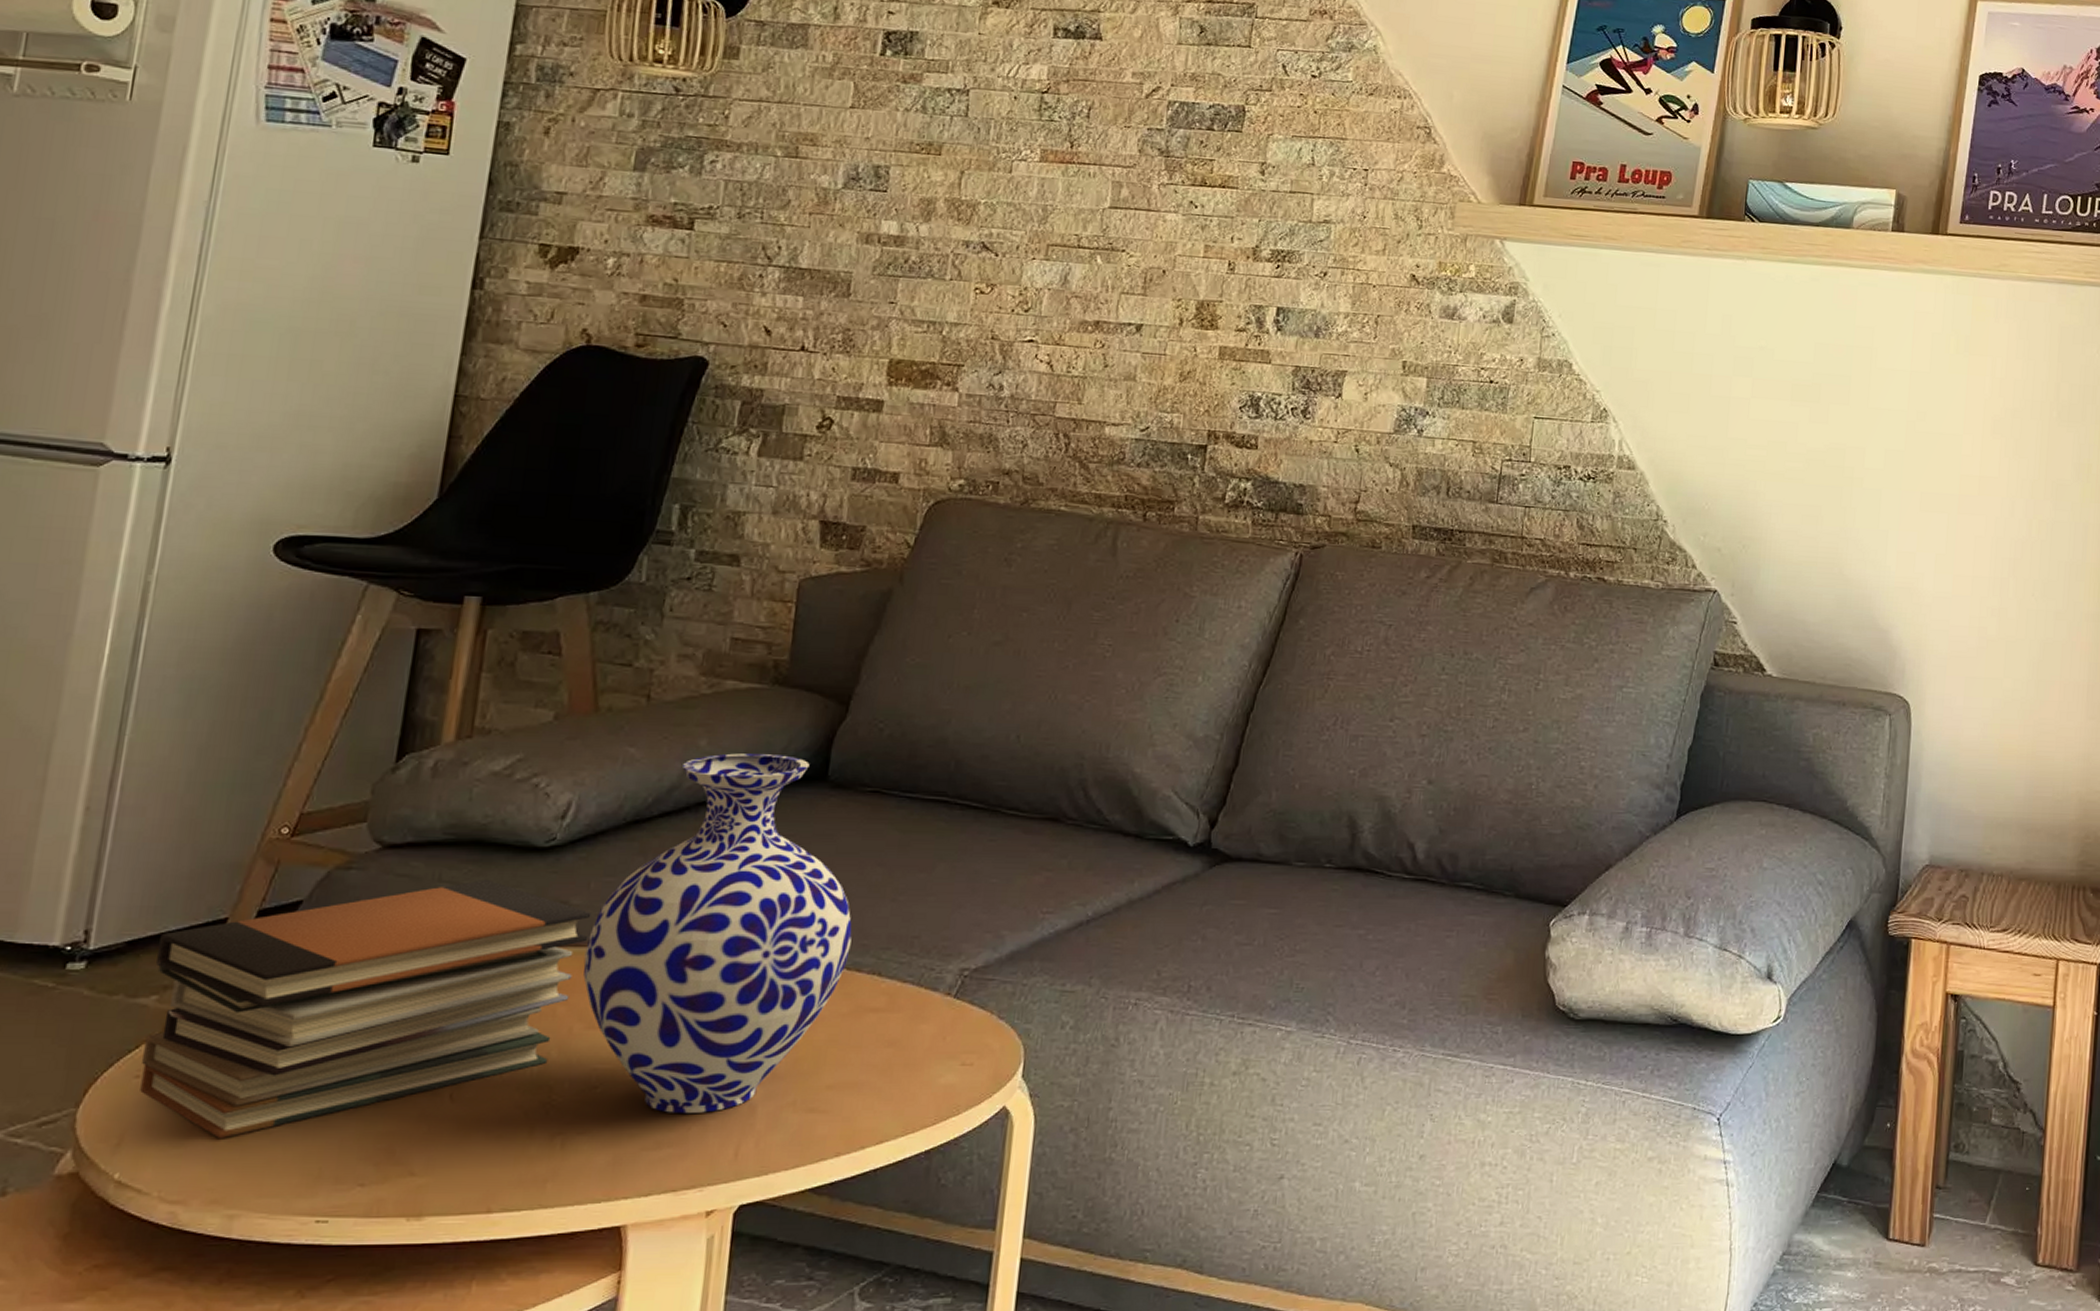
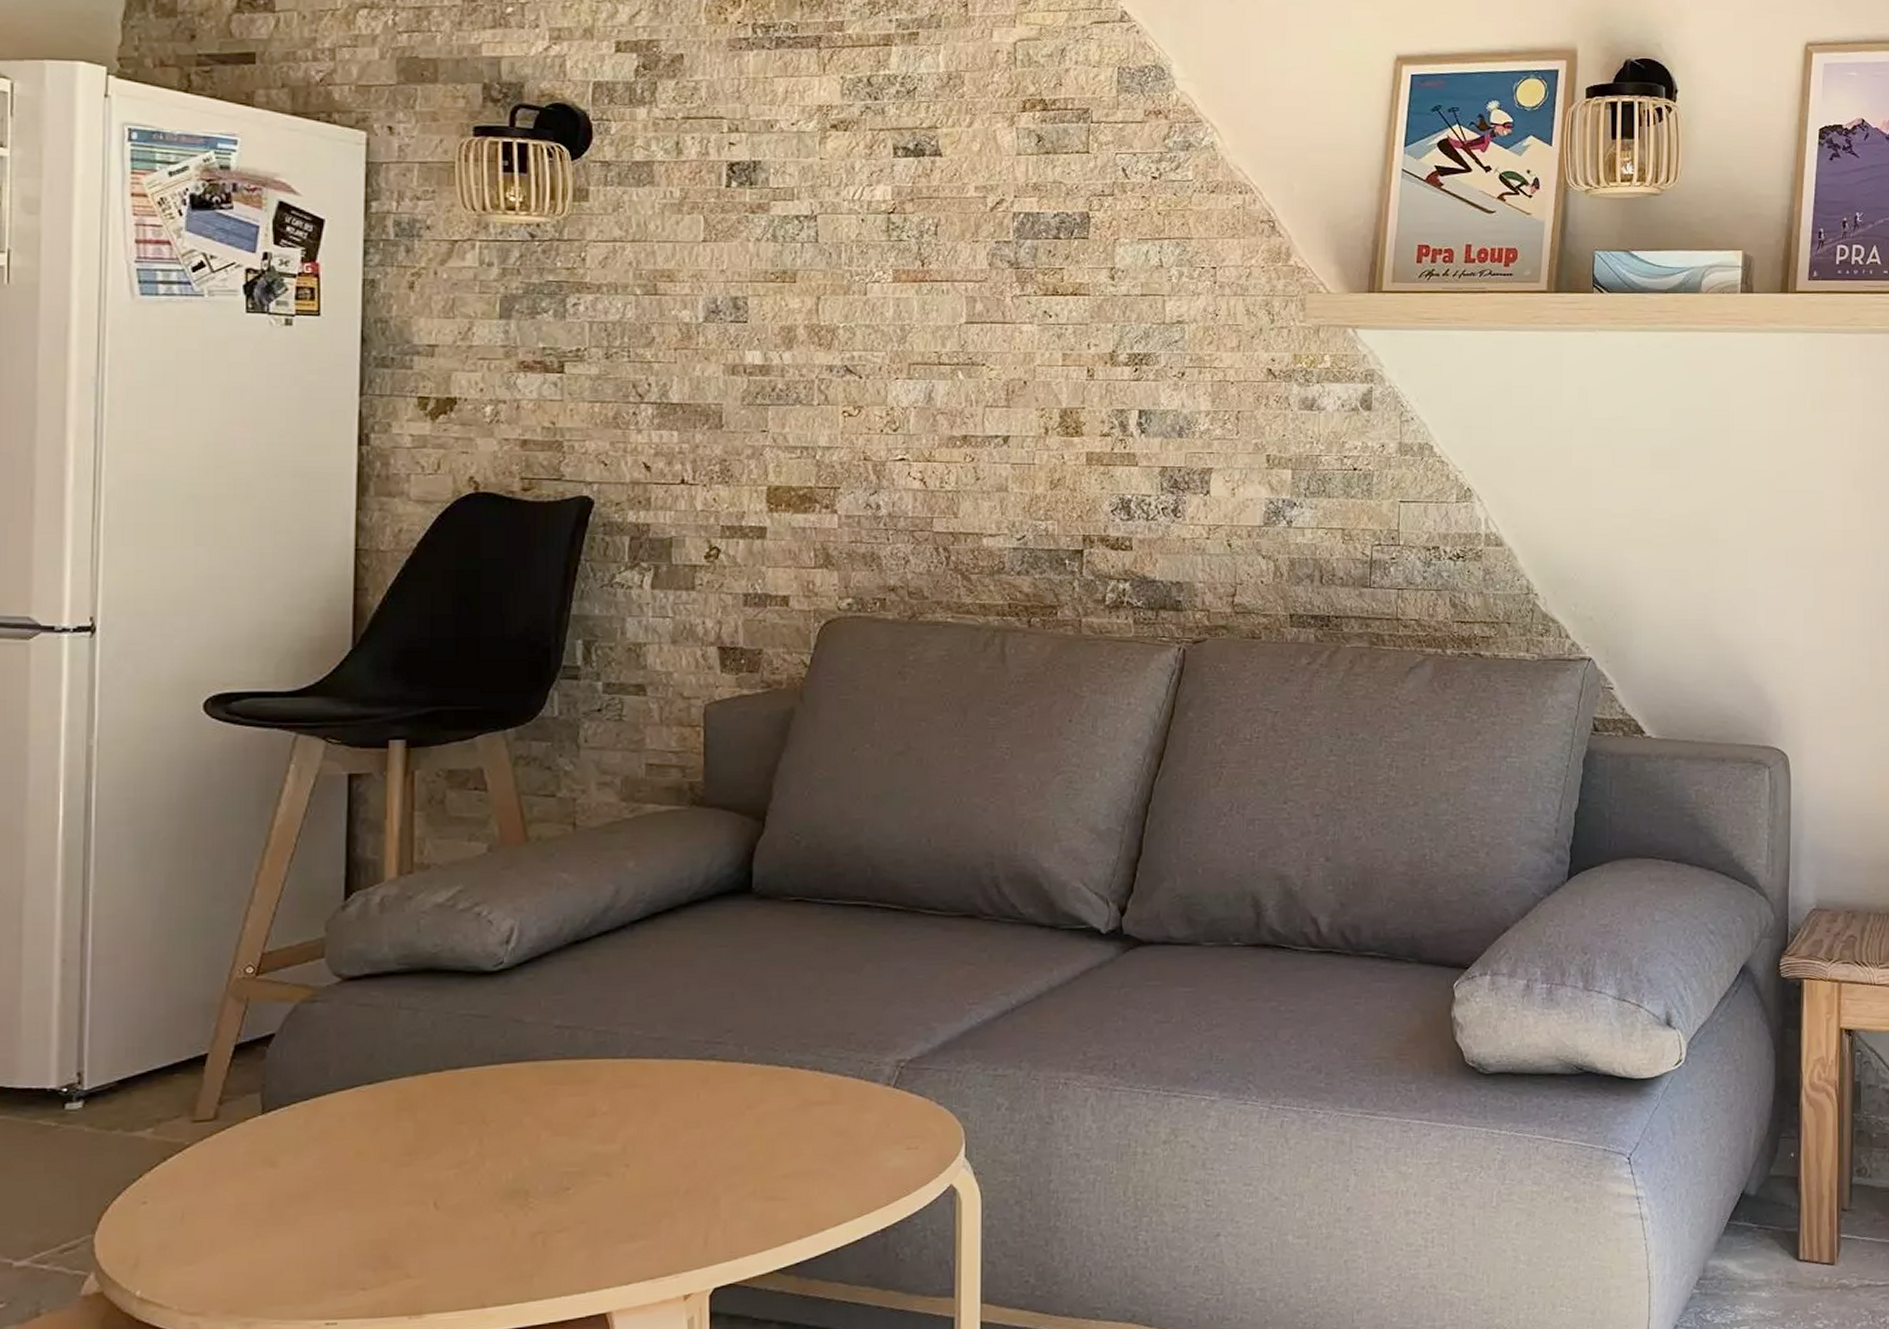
book stack: present [140,879,592,1139] -> none [147,1003,545,1255]
vase: present [583,753,852,1113] -> none [543,871,791,1208]

